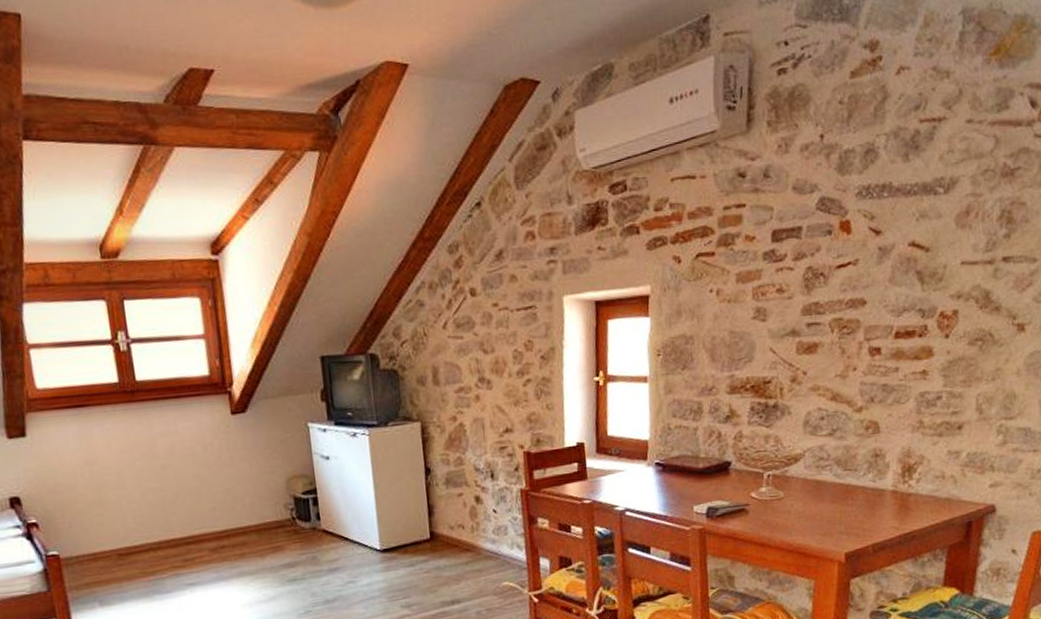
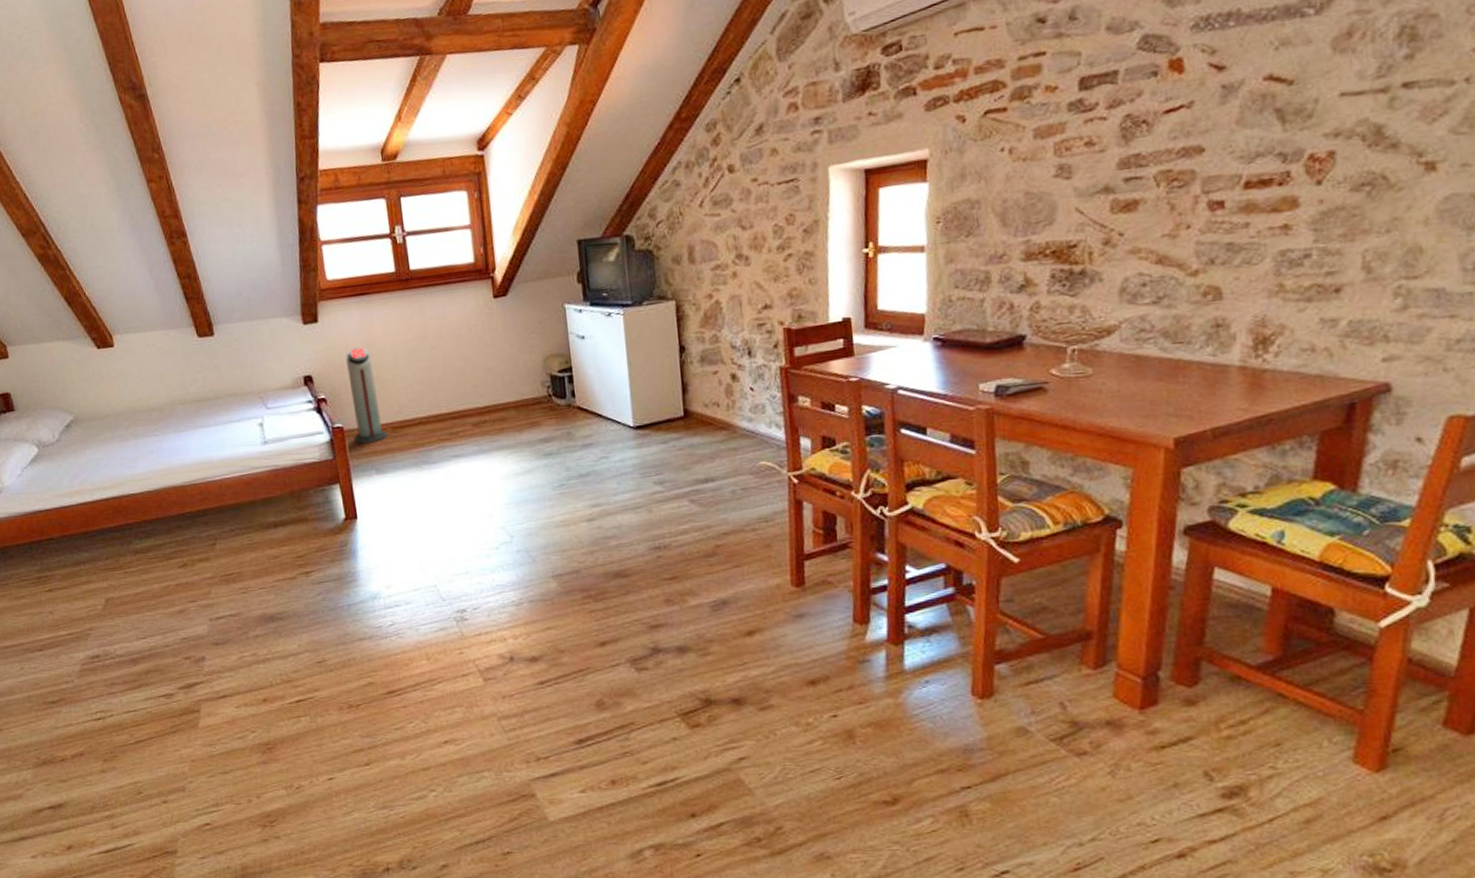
air purifier: none [60,465,113,574] -> present [345,347,388,444]

